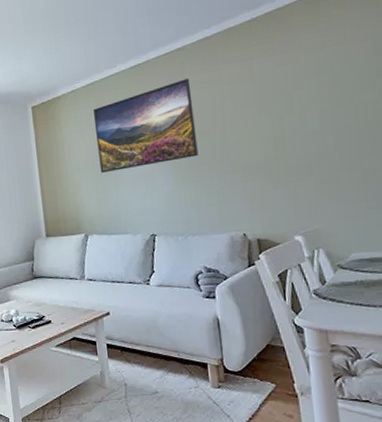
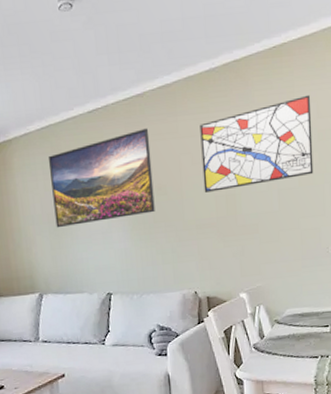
wall art: none [242,33,374,136] -> present [200,94,314,193]

